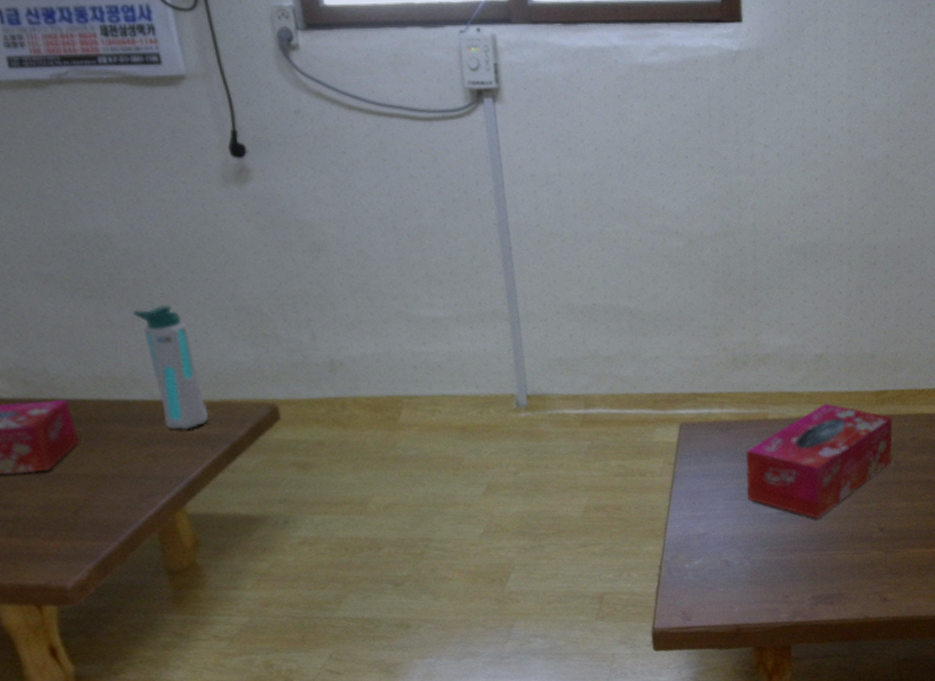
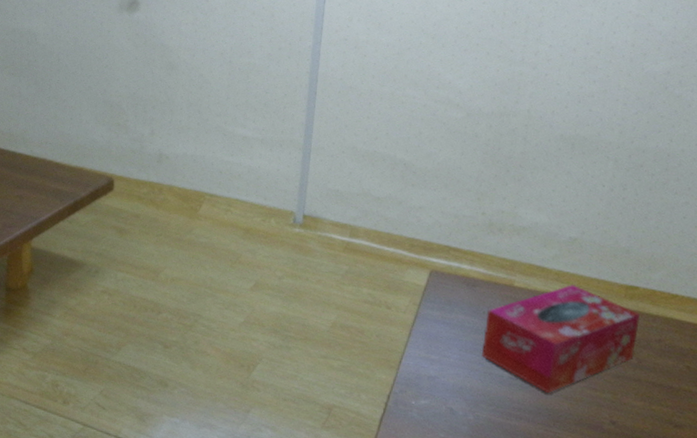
water bottle: present [133,304,209,431] -> none [34,88,69,183]

